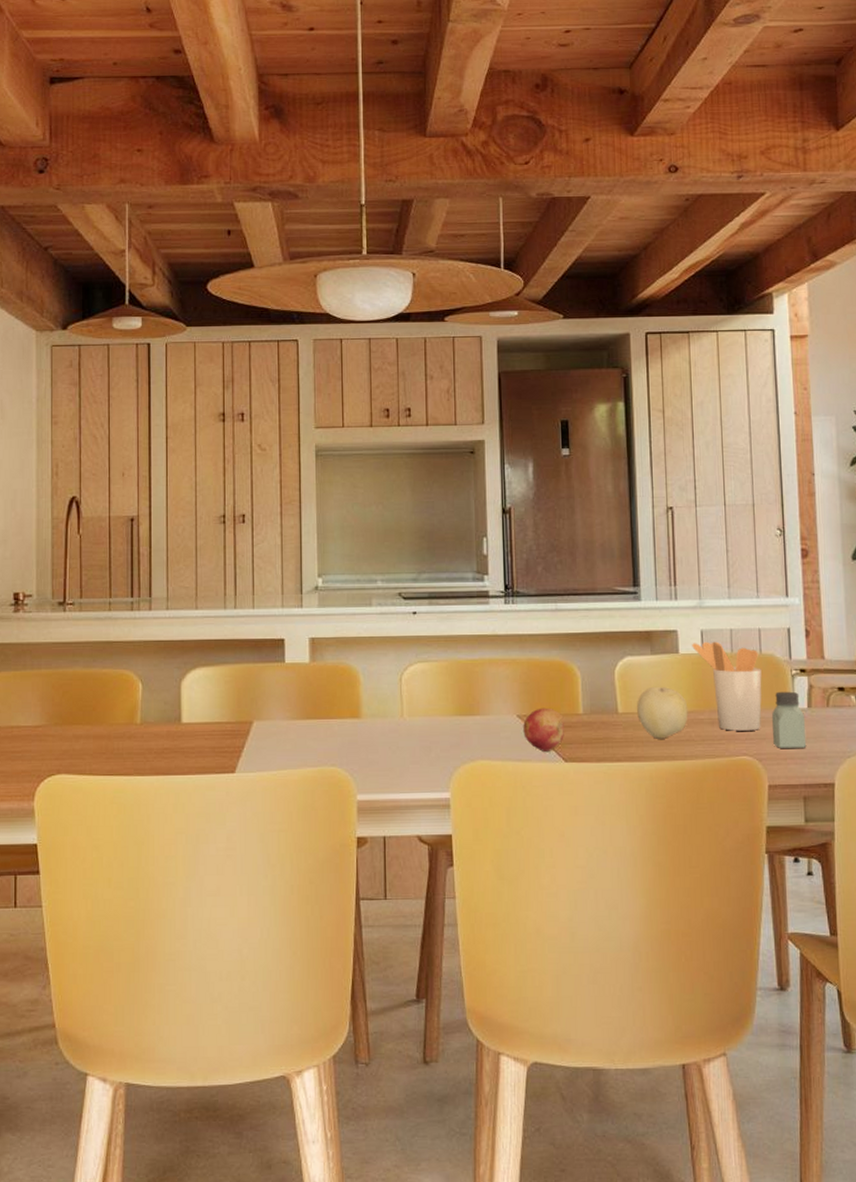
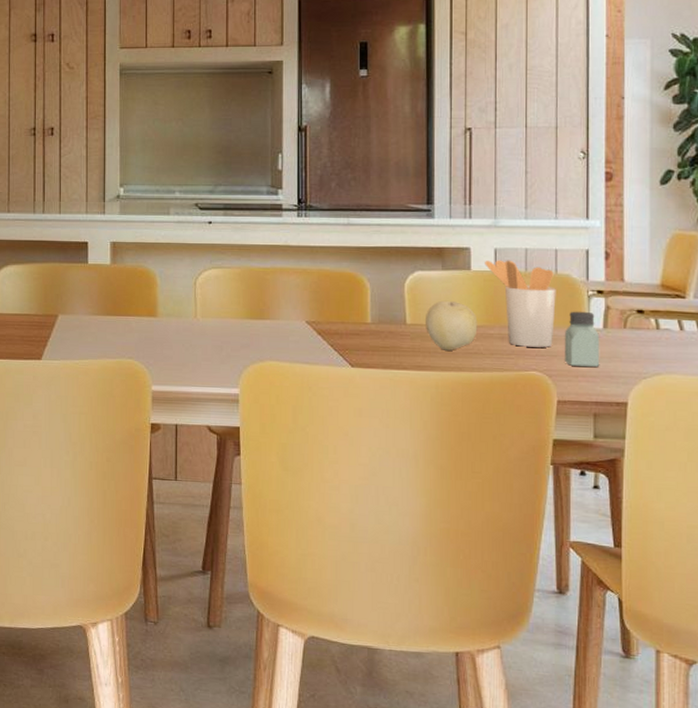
fruit: present [523,707,565,752] -> none [312,315,353,356]

